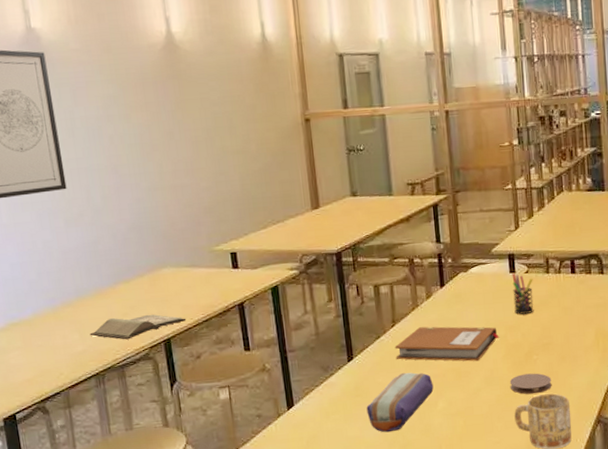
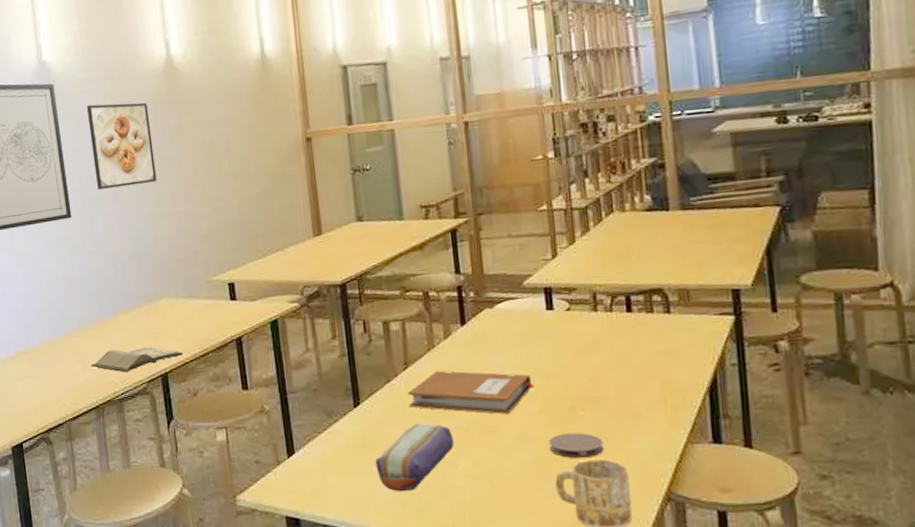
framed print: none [81,75,158,161] -> present [86,102,157,190]
pen holder: present [512,273,534,314] -> none [549,311,579,360]

